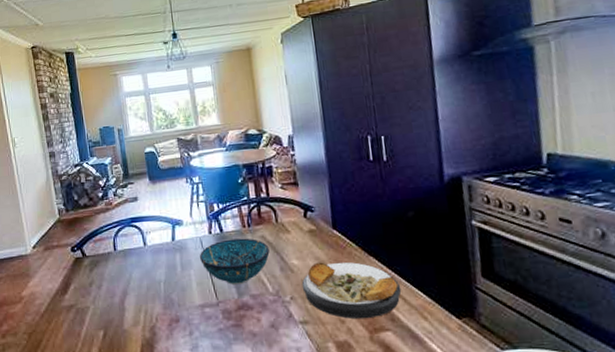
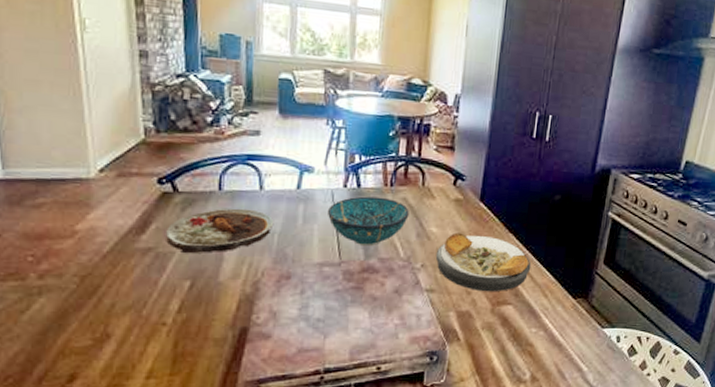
plate: none [81,263,159,307] -> present [166,208,274,253]

